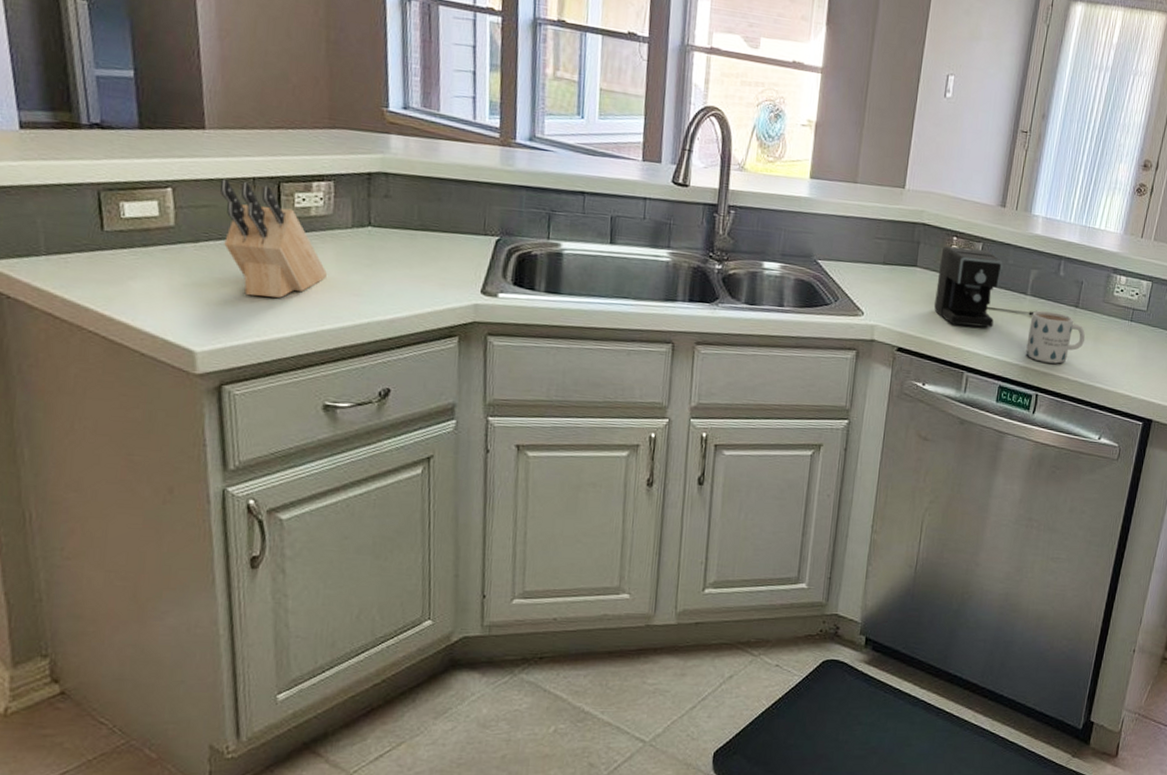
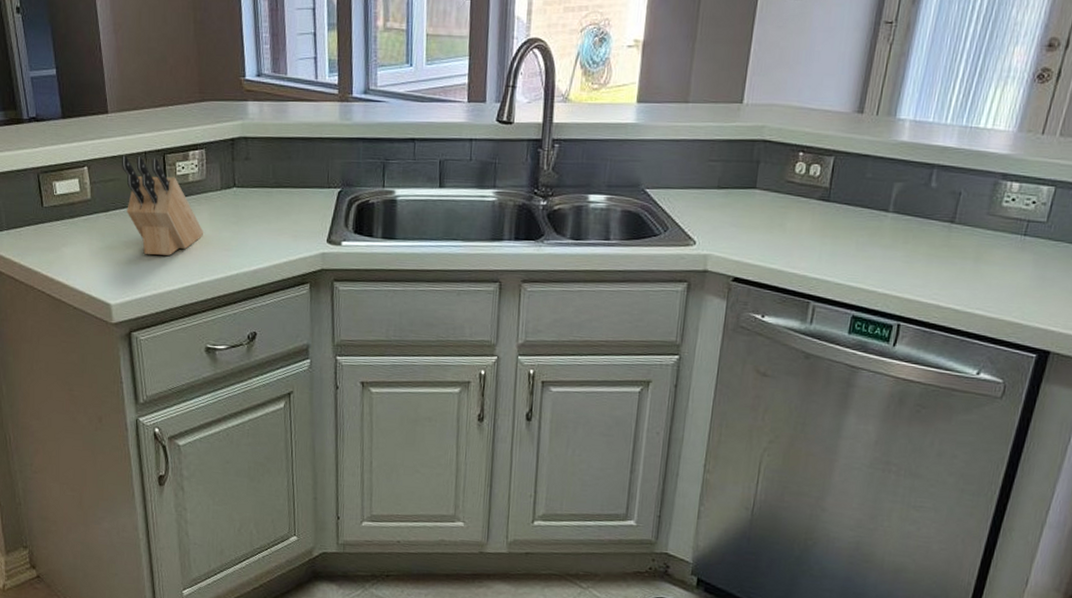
coffee maker: present [934,246,1037,328] -> none [776,162,901,252]
mug: present [1026,310,1086,364] -> none [885,229,963,289]

